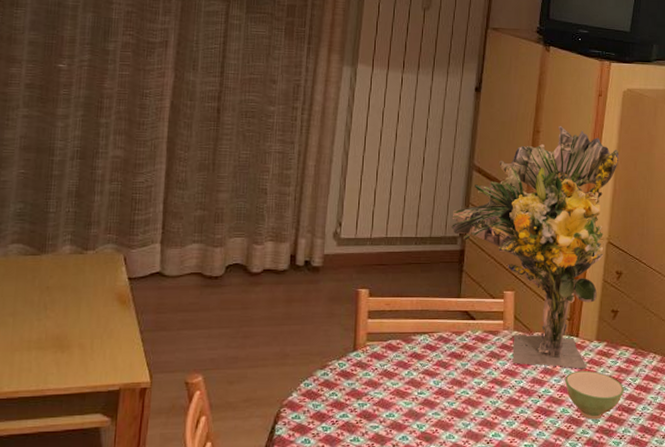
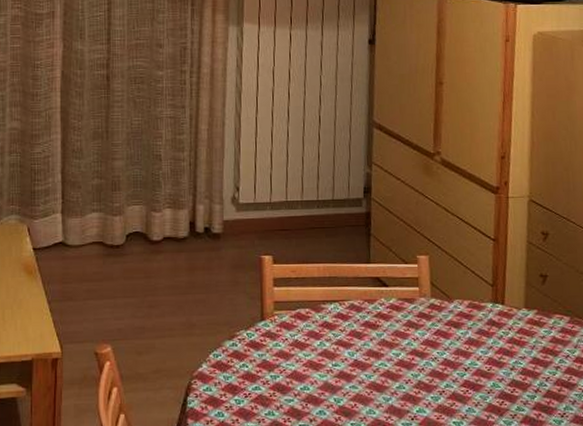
bouquet: present [451,125,619,369] -> none [354,75,535,339]
bowl: present [565,370,625,420] -> none [493,341,563,395]

